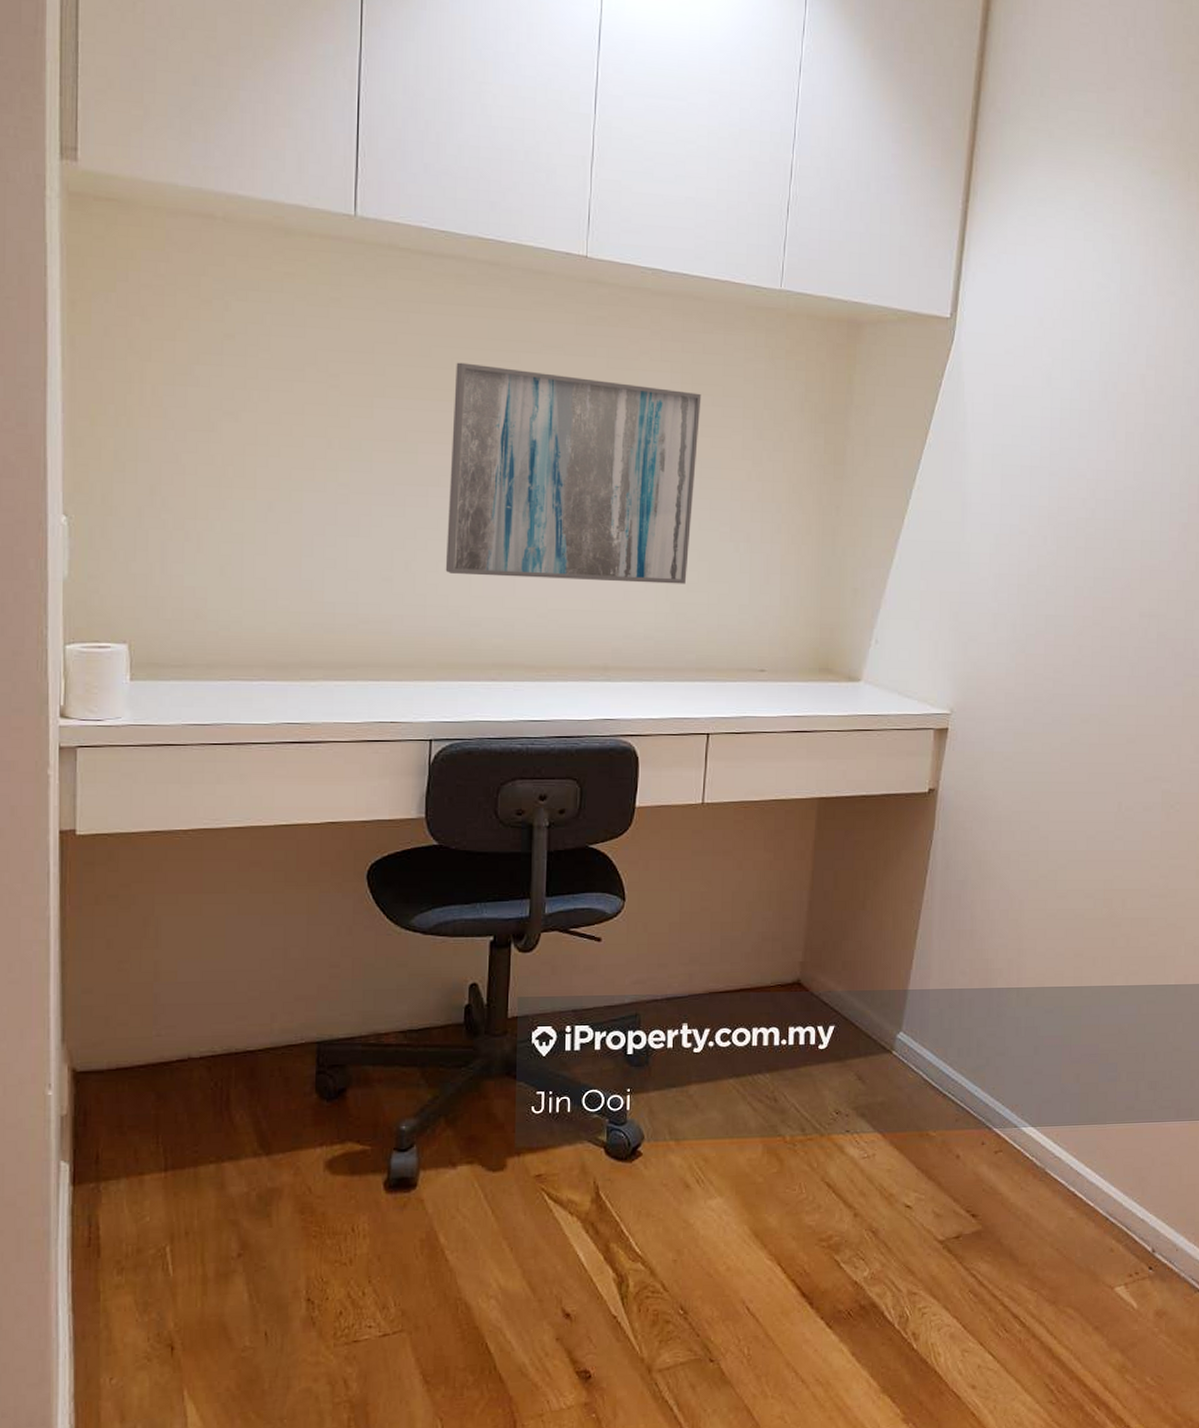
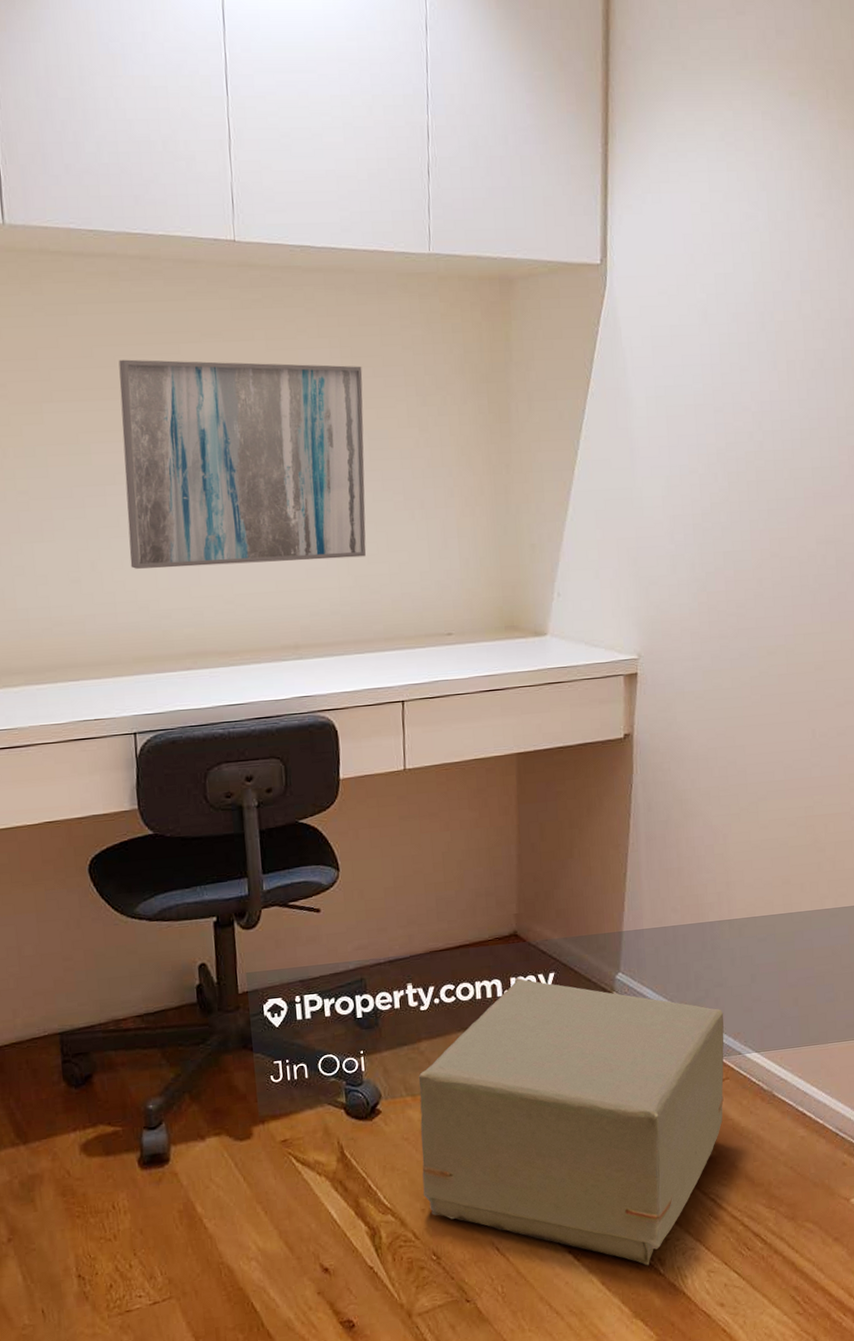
cardboard box: none [677,1028,1003,1340] -> present [418,978,724,1266]

